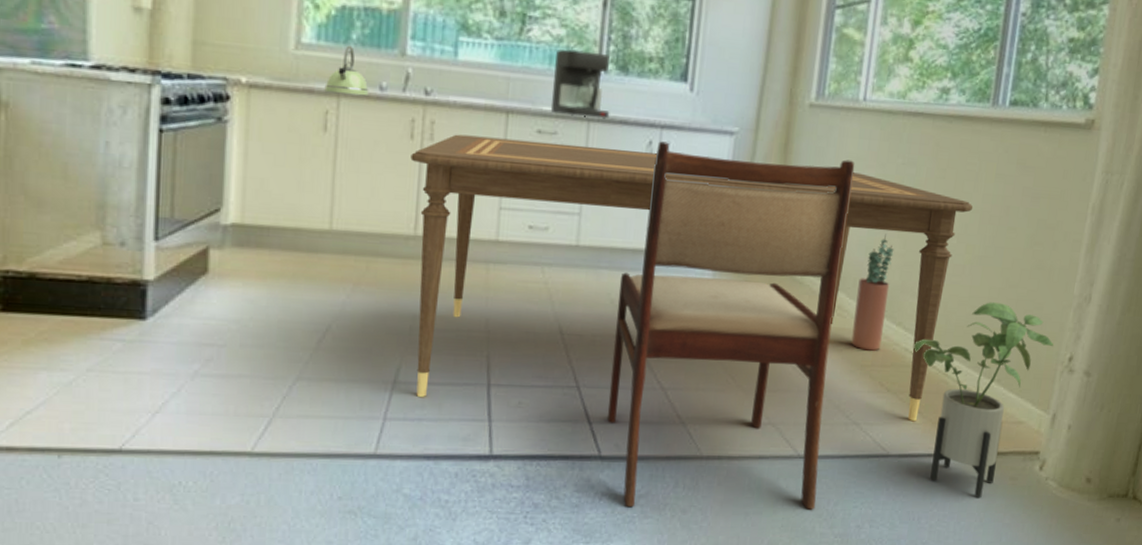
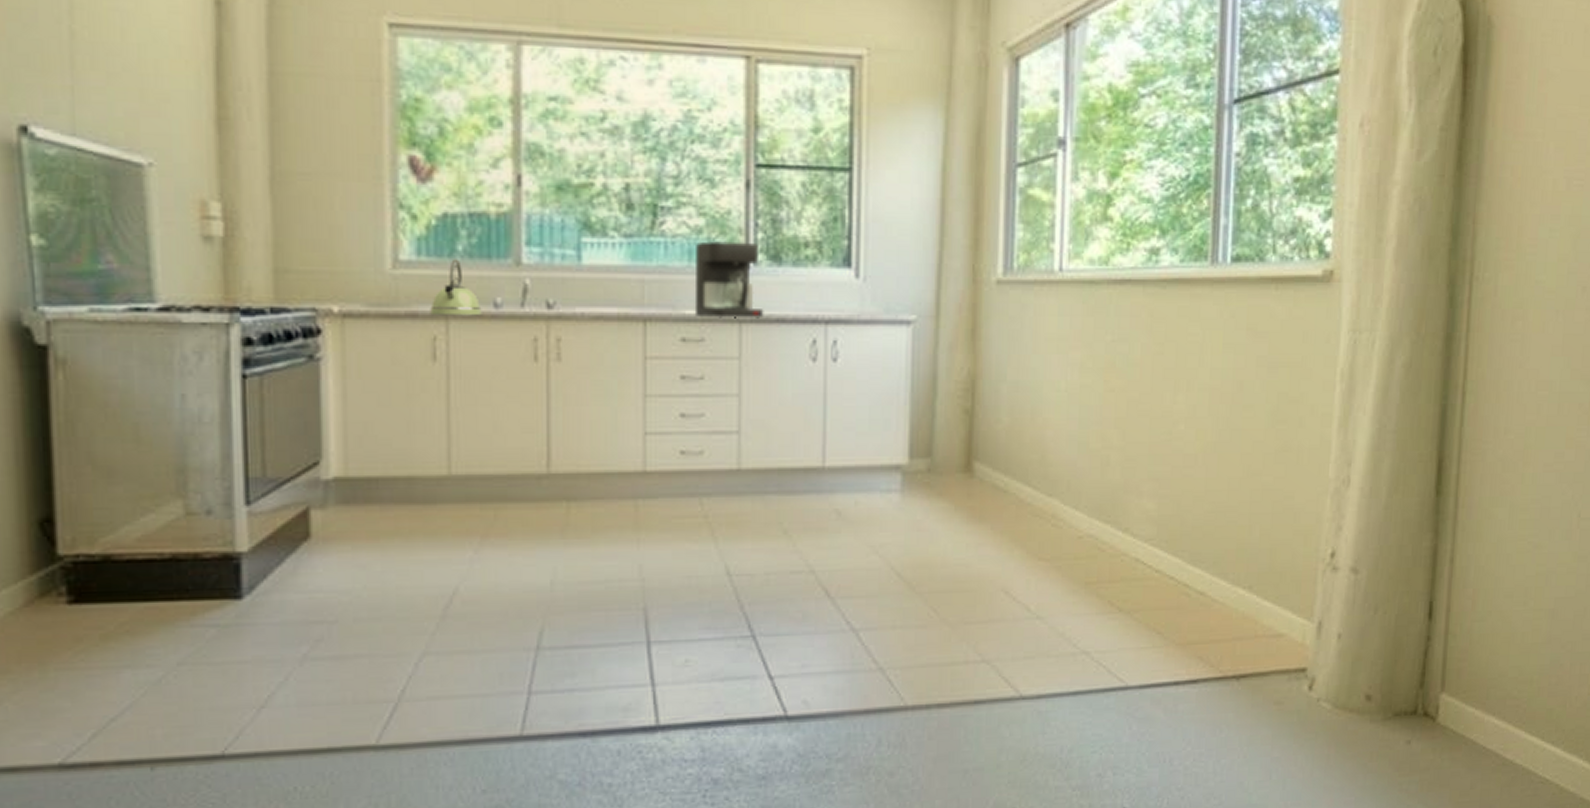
dining table: present [410,134,974,421] -> none [536,351,1200,665]
dining chair: present [607,141,855,510] -> none [790,339,1057,774]
vase: present [851,234,894,351] -> none [1071,425,1112,565]
house plant: present [913,302,1054,497] -> none [1146,495,1312,729]

